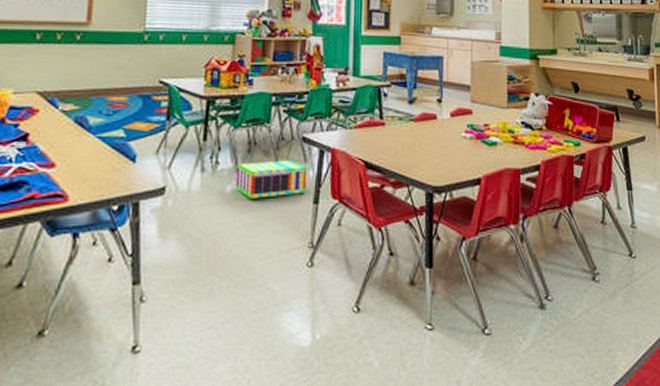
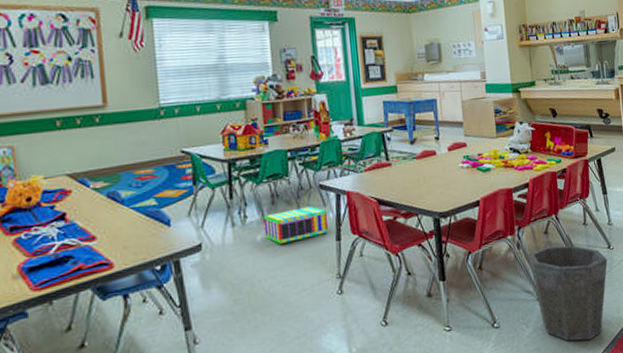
waste bin: none [532,244,628,367] -> present [528,245,608,341]

